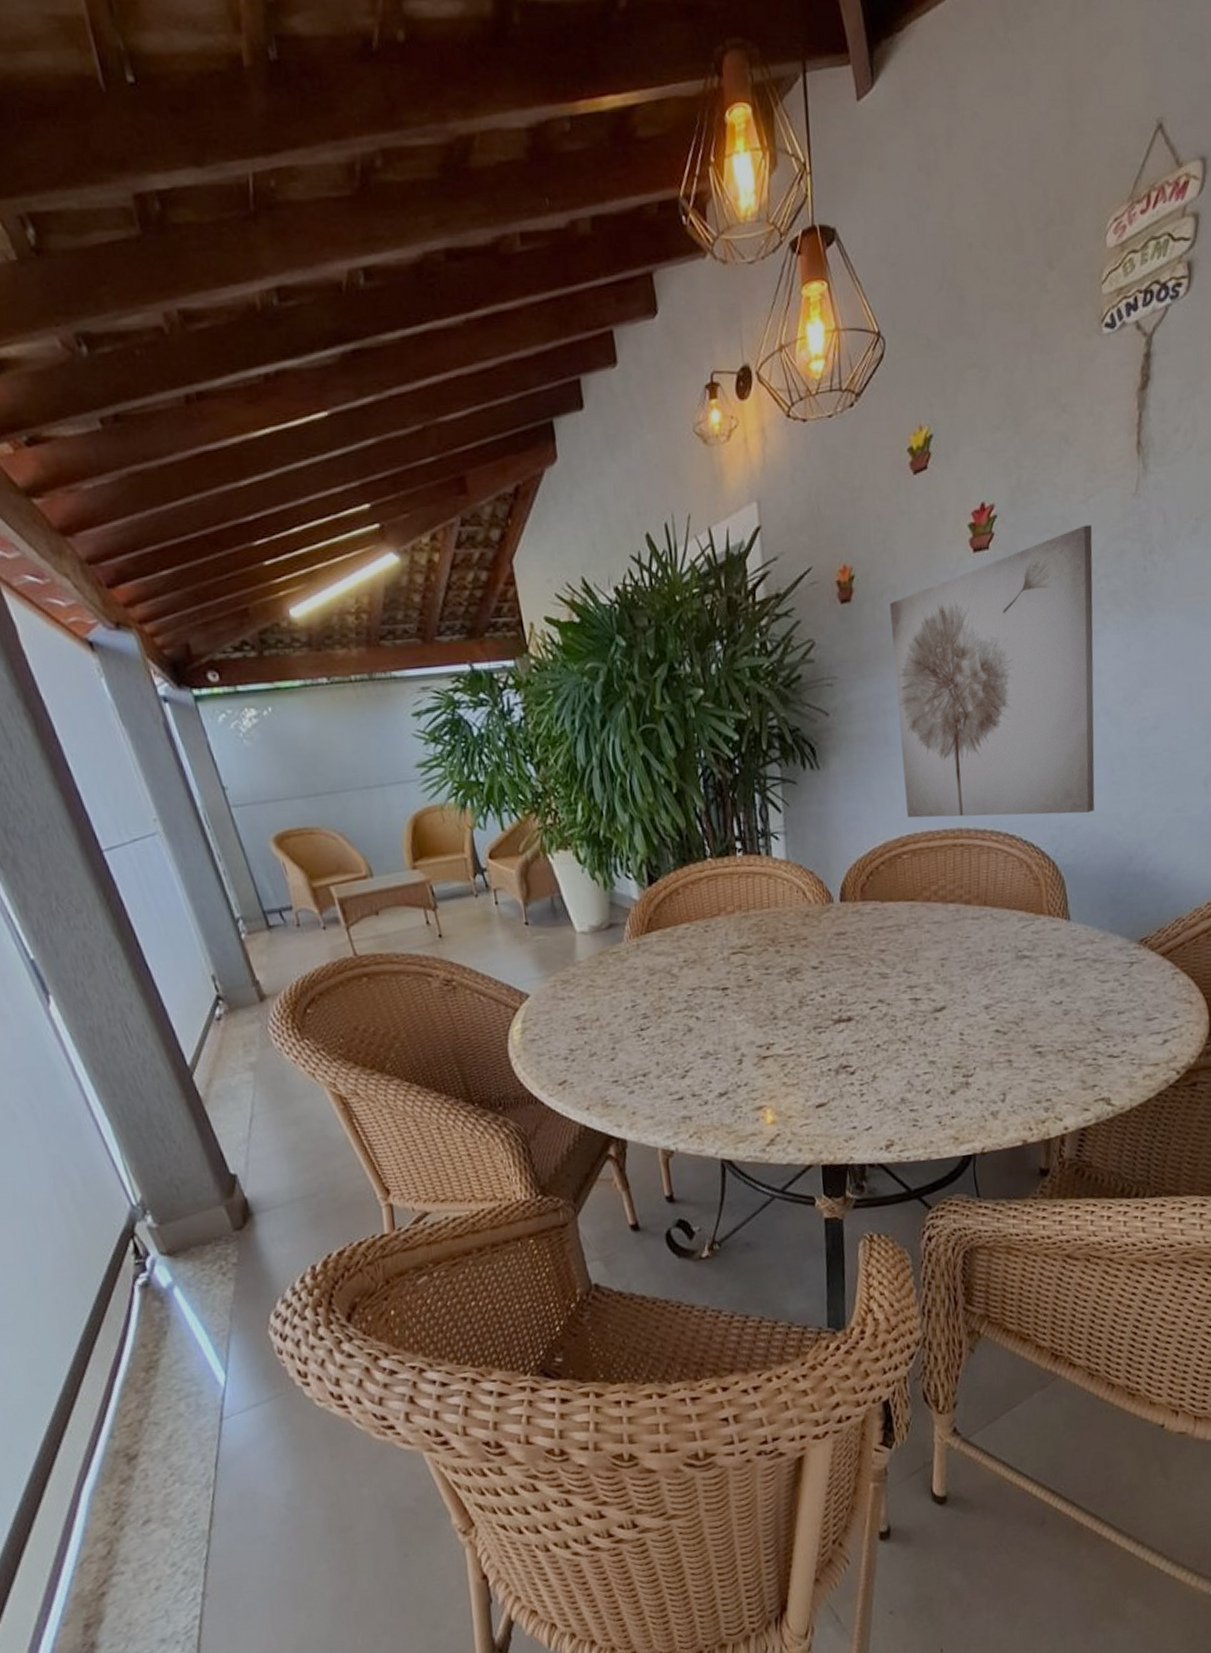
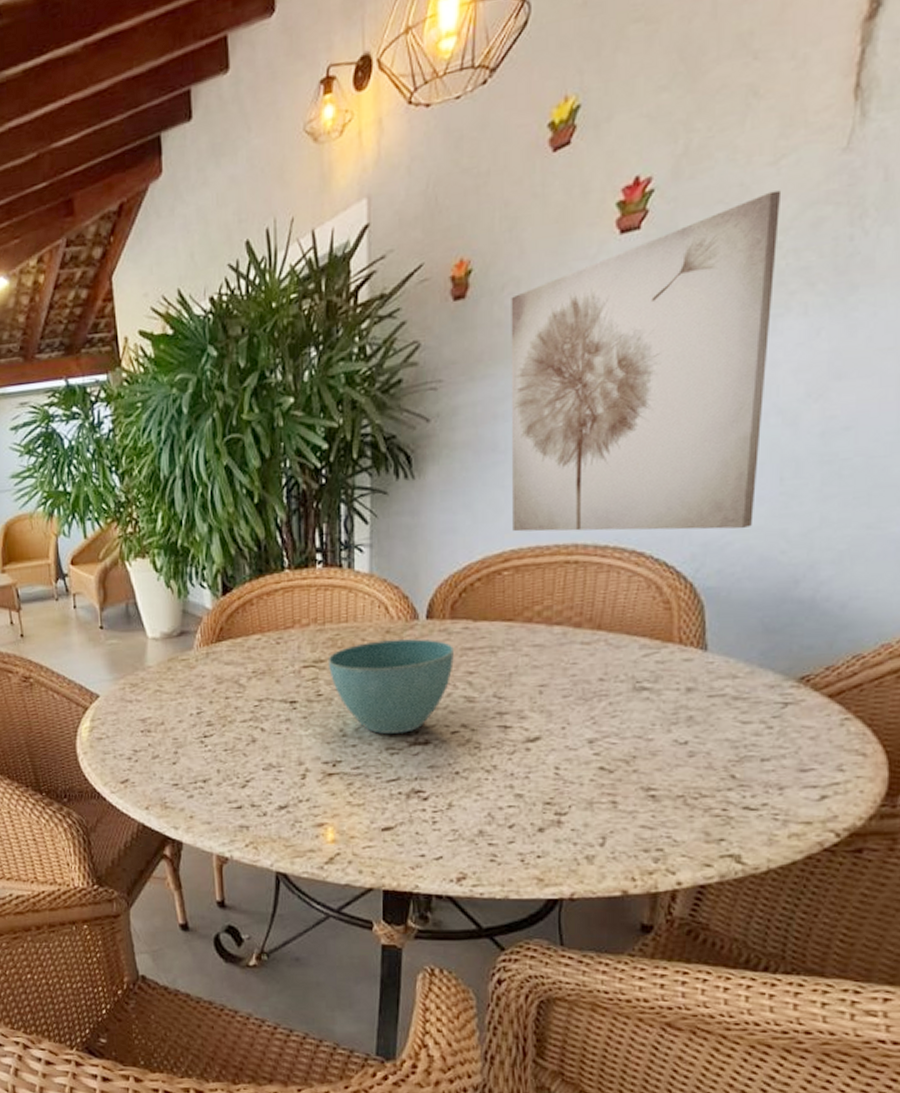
plant pot: none [754,920,867,1014] -> present [327,639,454,734]

